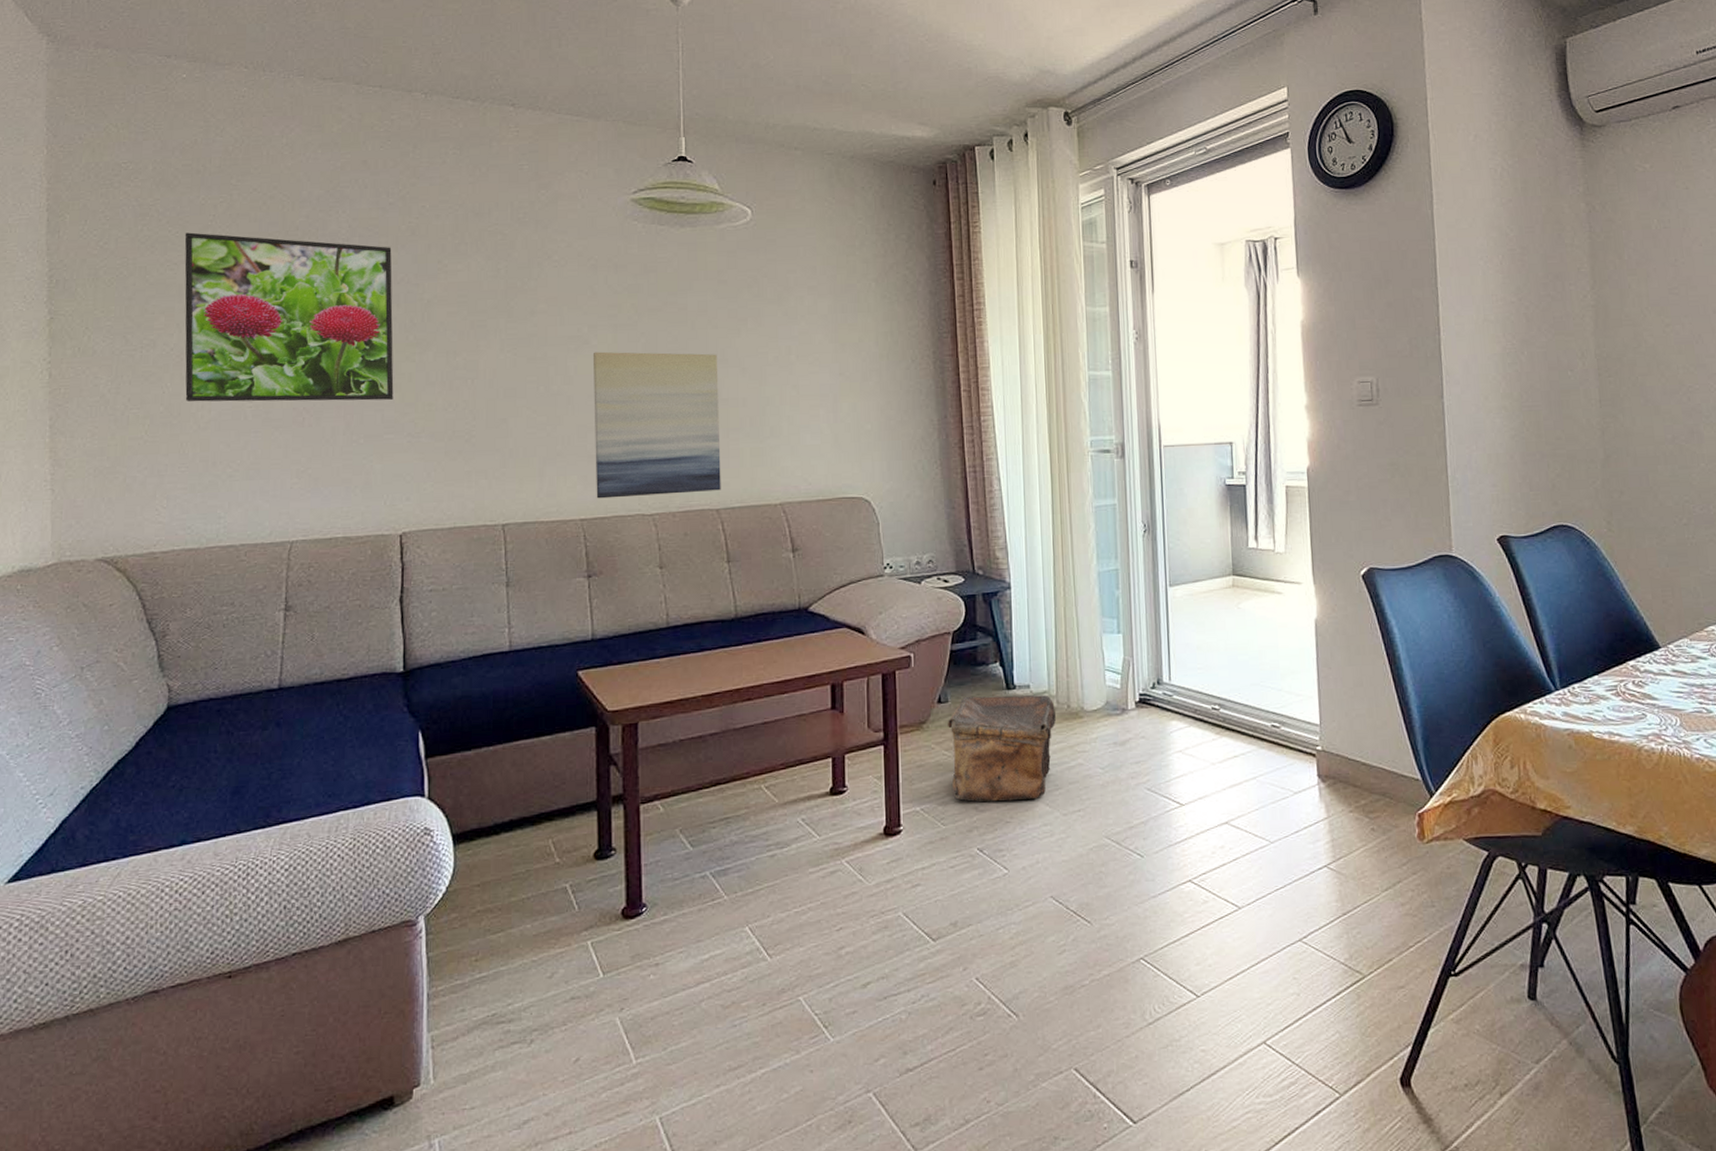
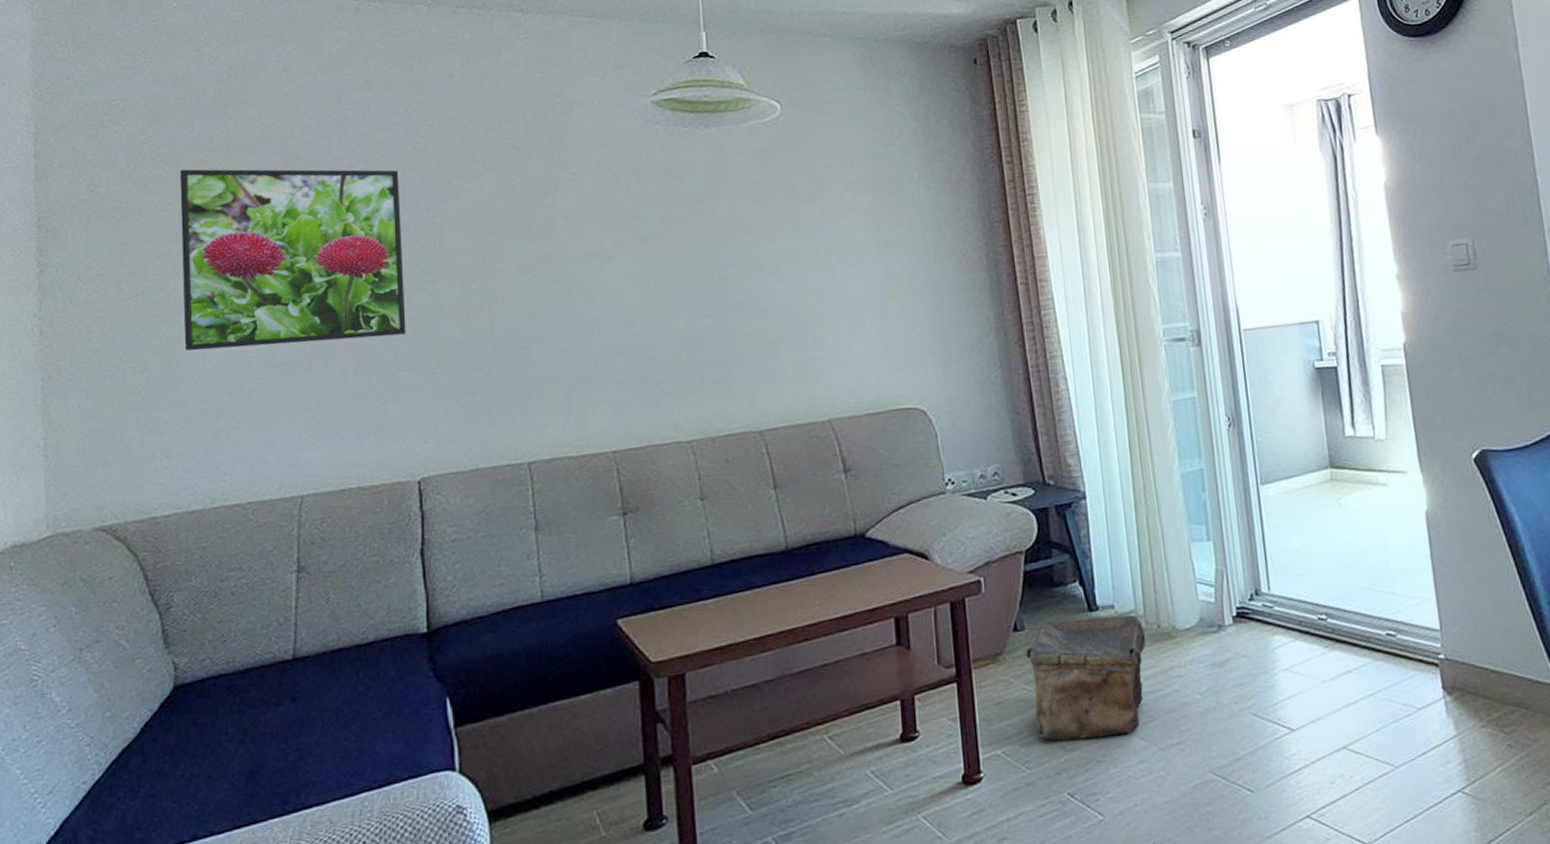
wall art: present [592,351,721,499] -> none [617,261,763,428]

